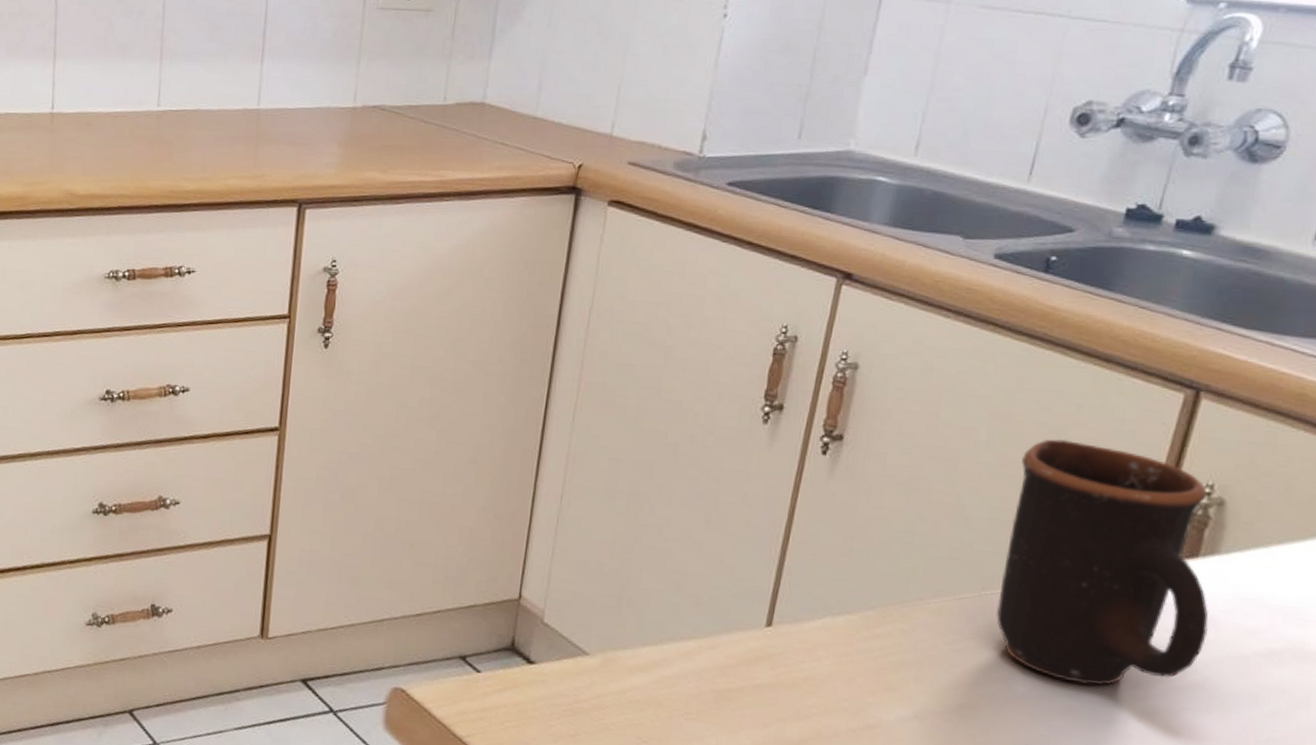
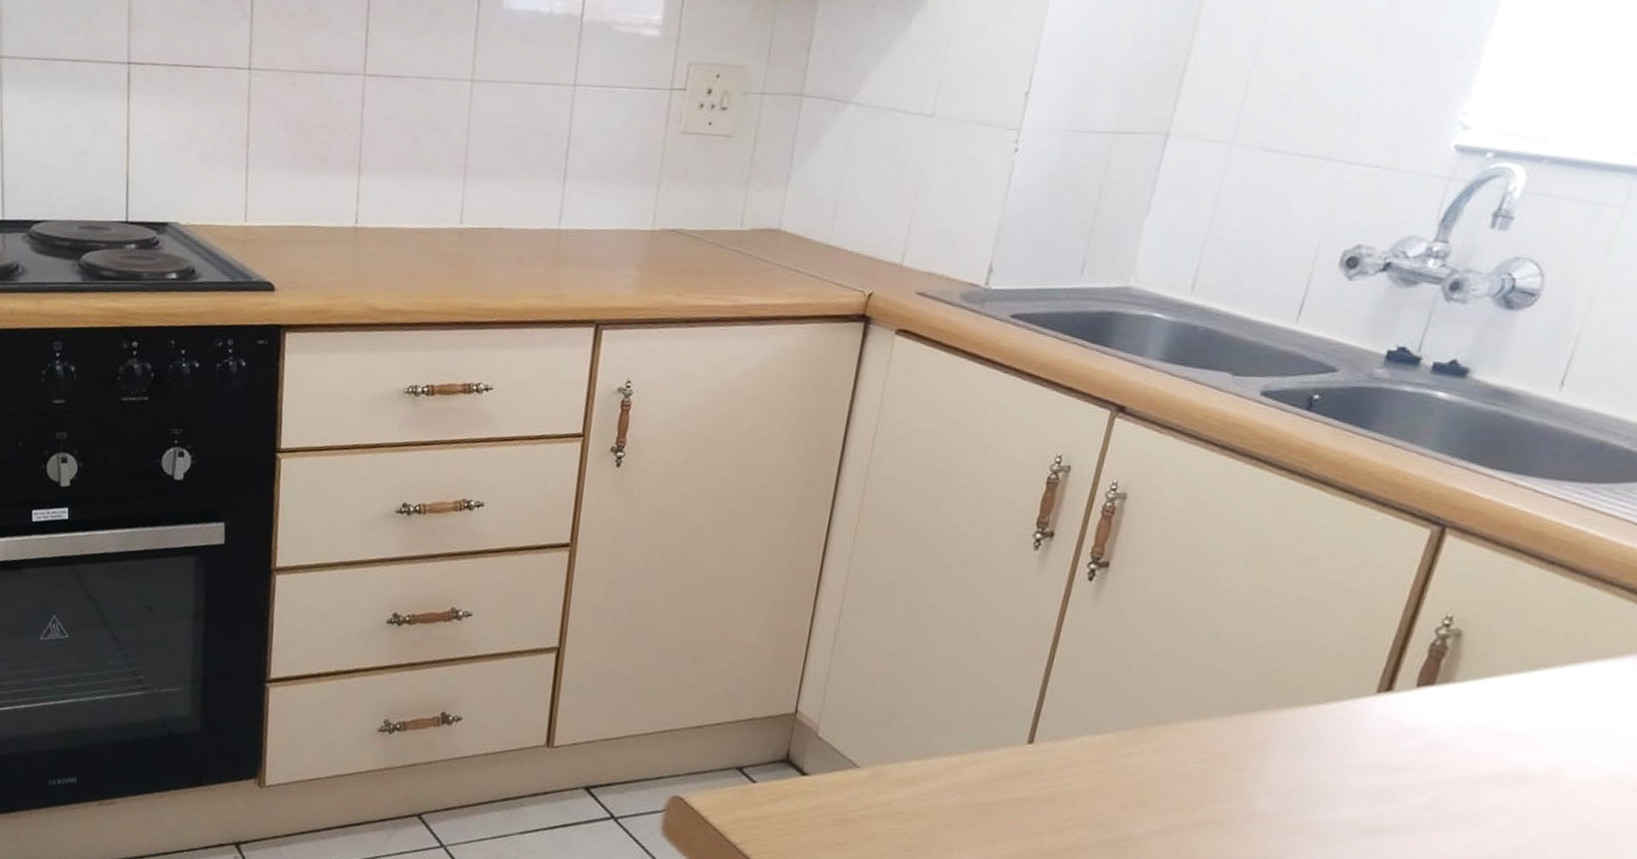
mug: present [996,439,1209,686] -> none [1244,570,1447,804]

